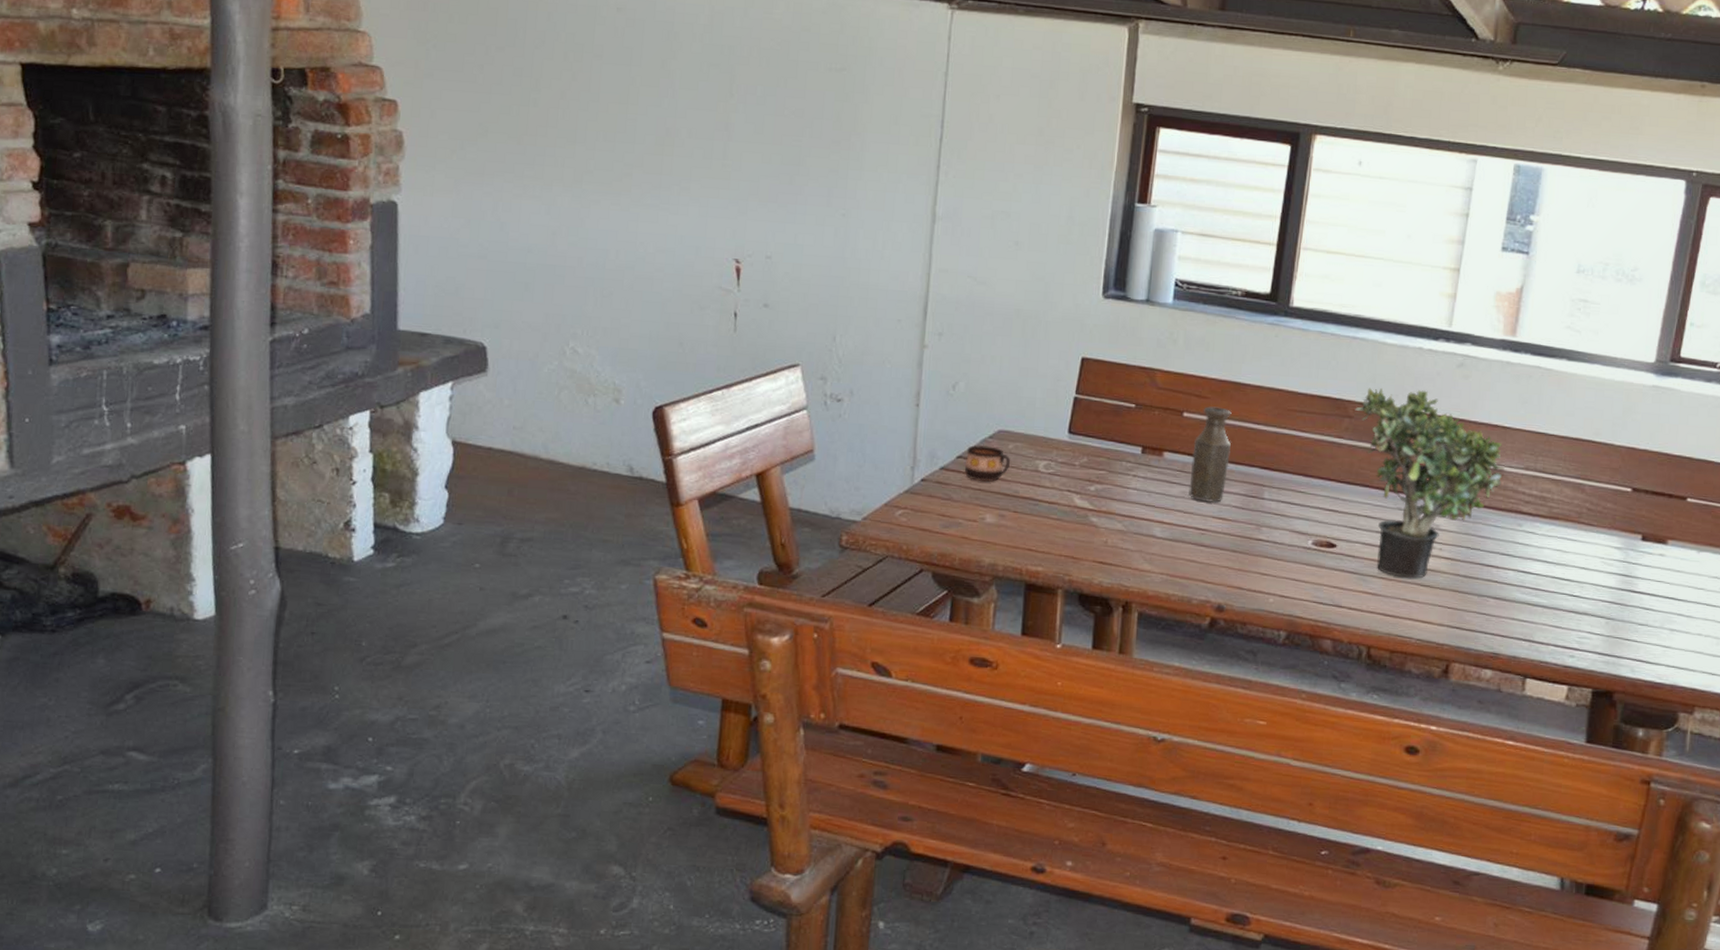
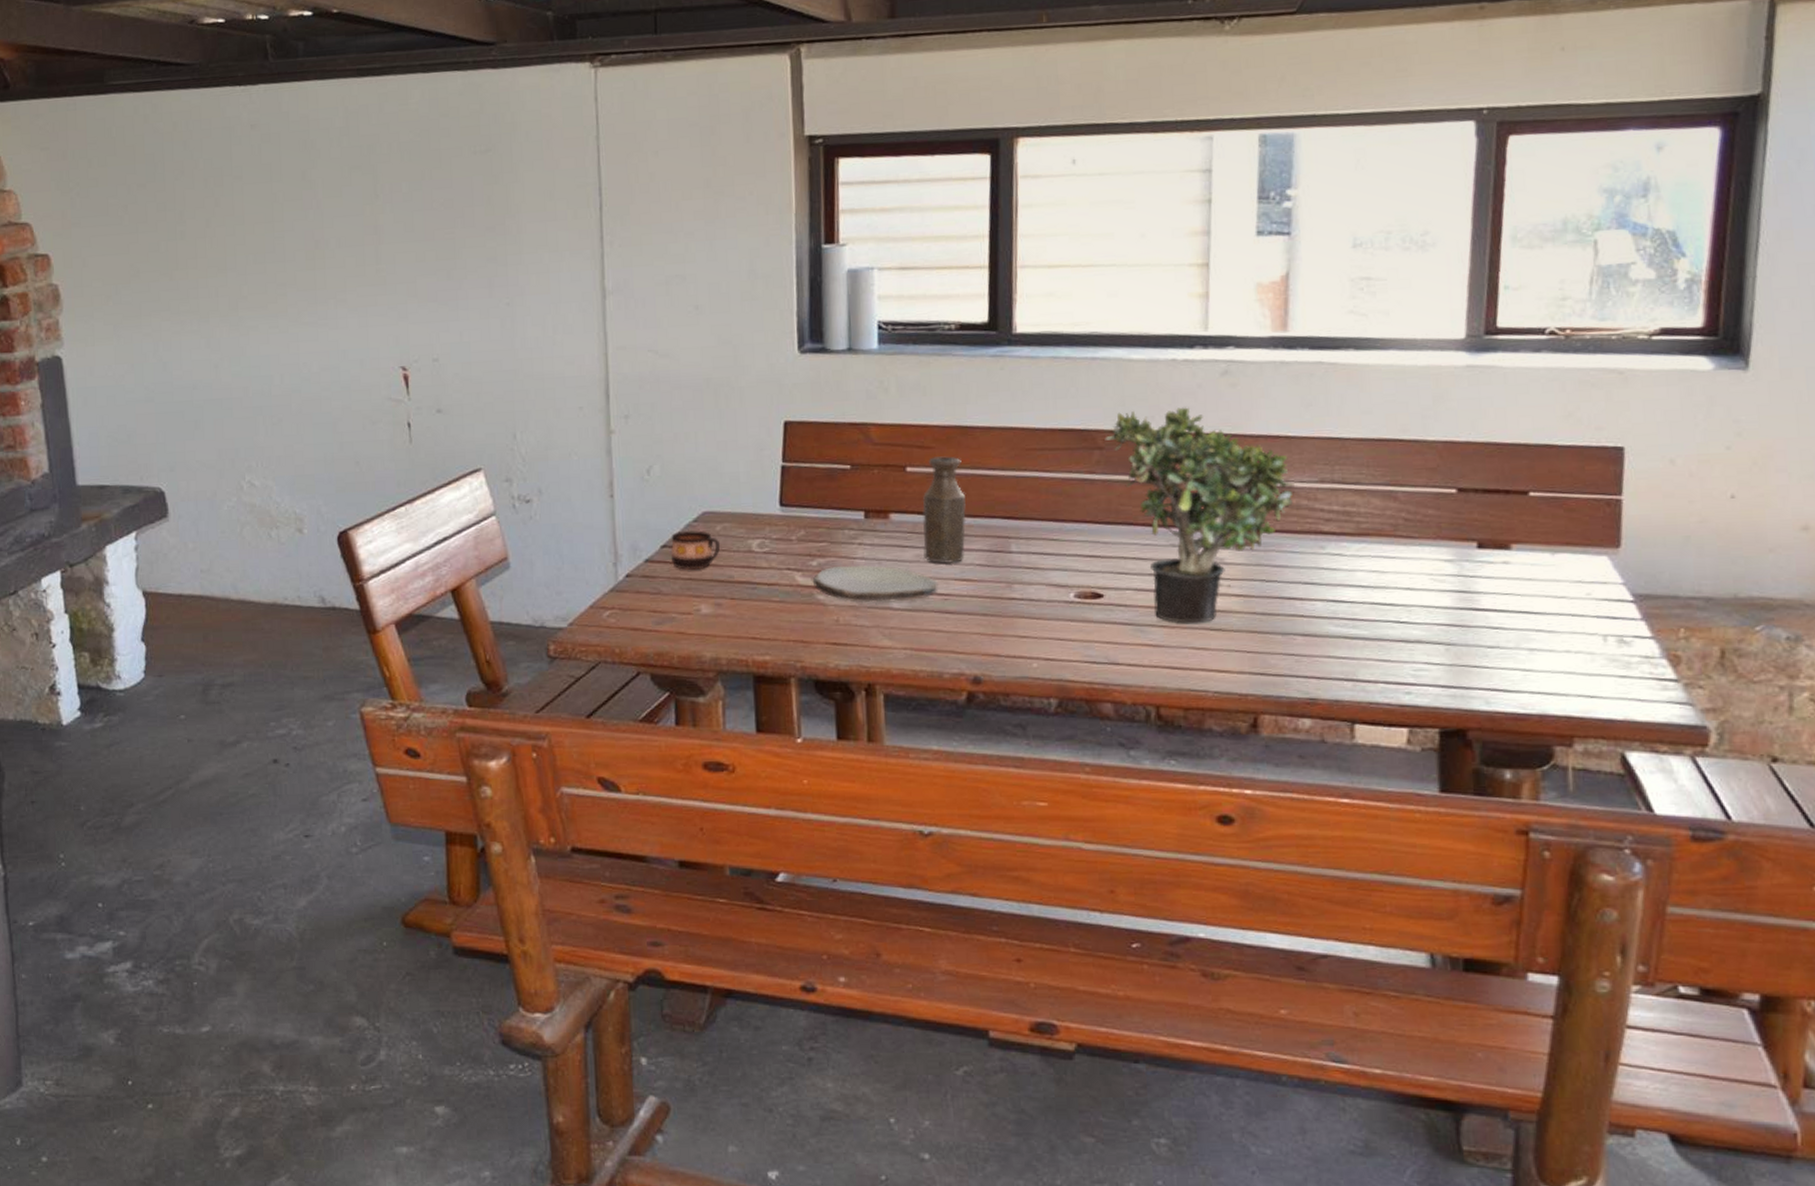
plate: none [1088,493,1198,532] -> present [812,564,938,604]

